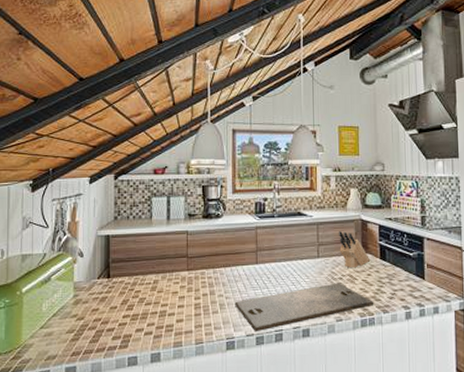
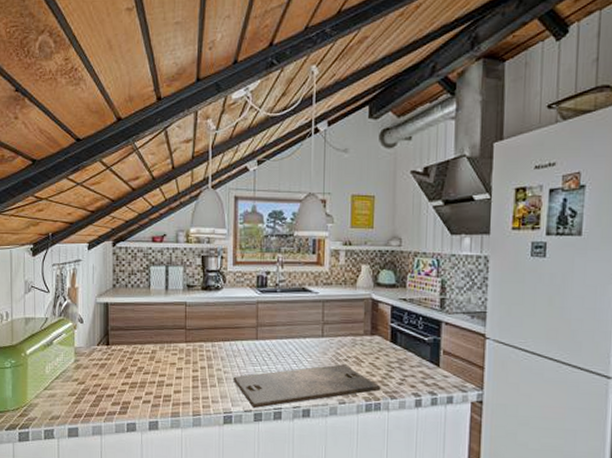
knife block: present [339,231,371,269] -> none [346,310,380,351]

